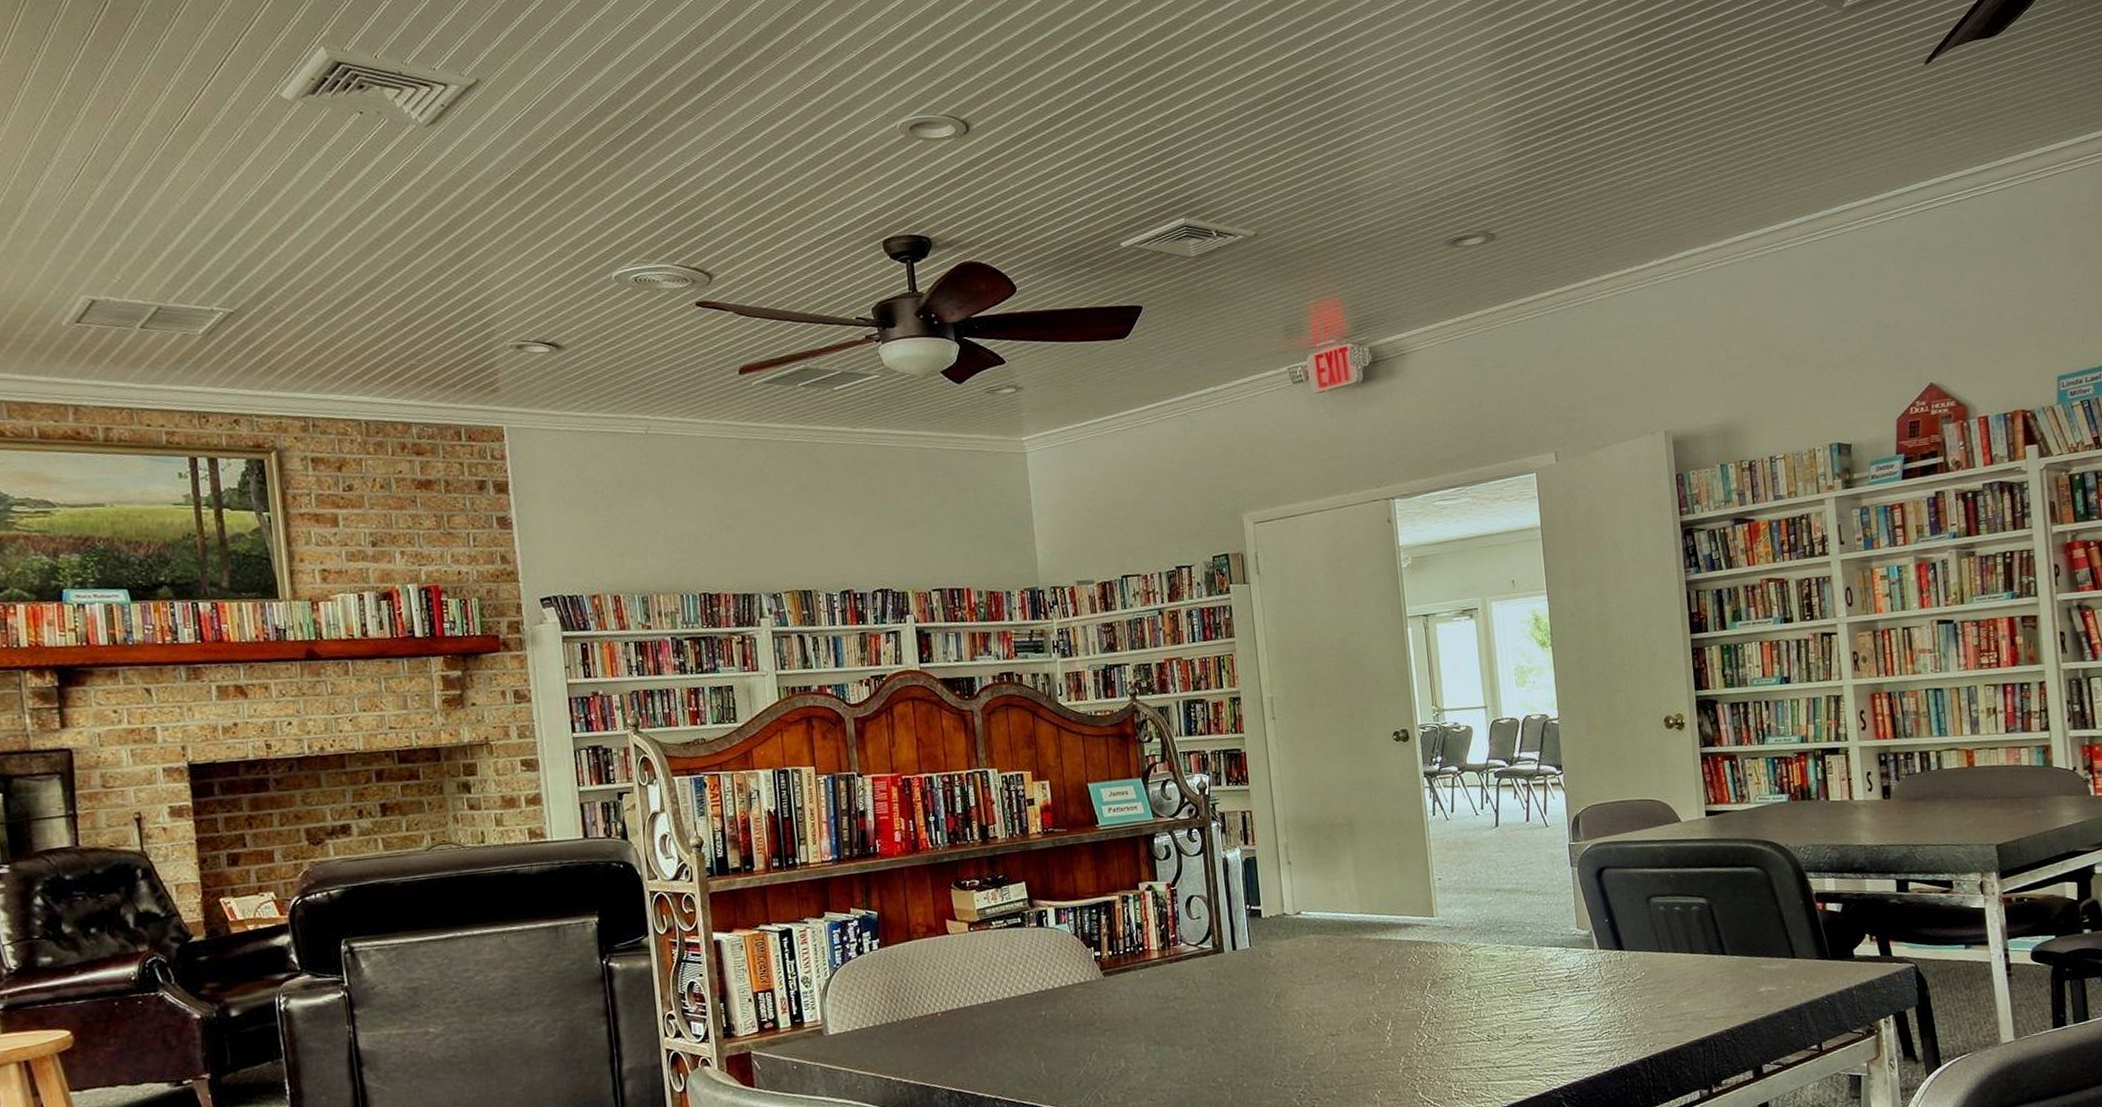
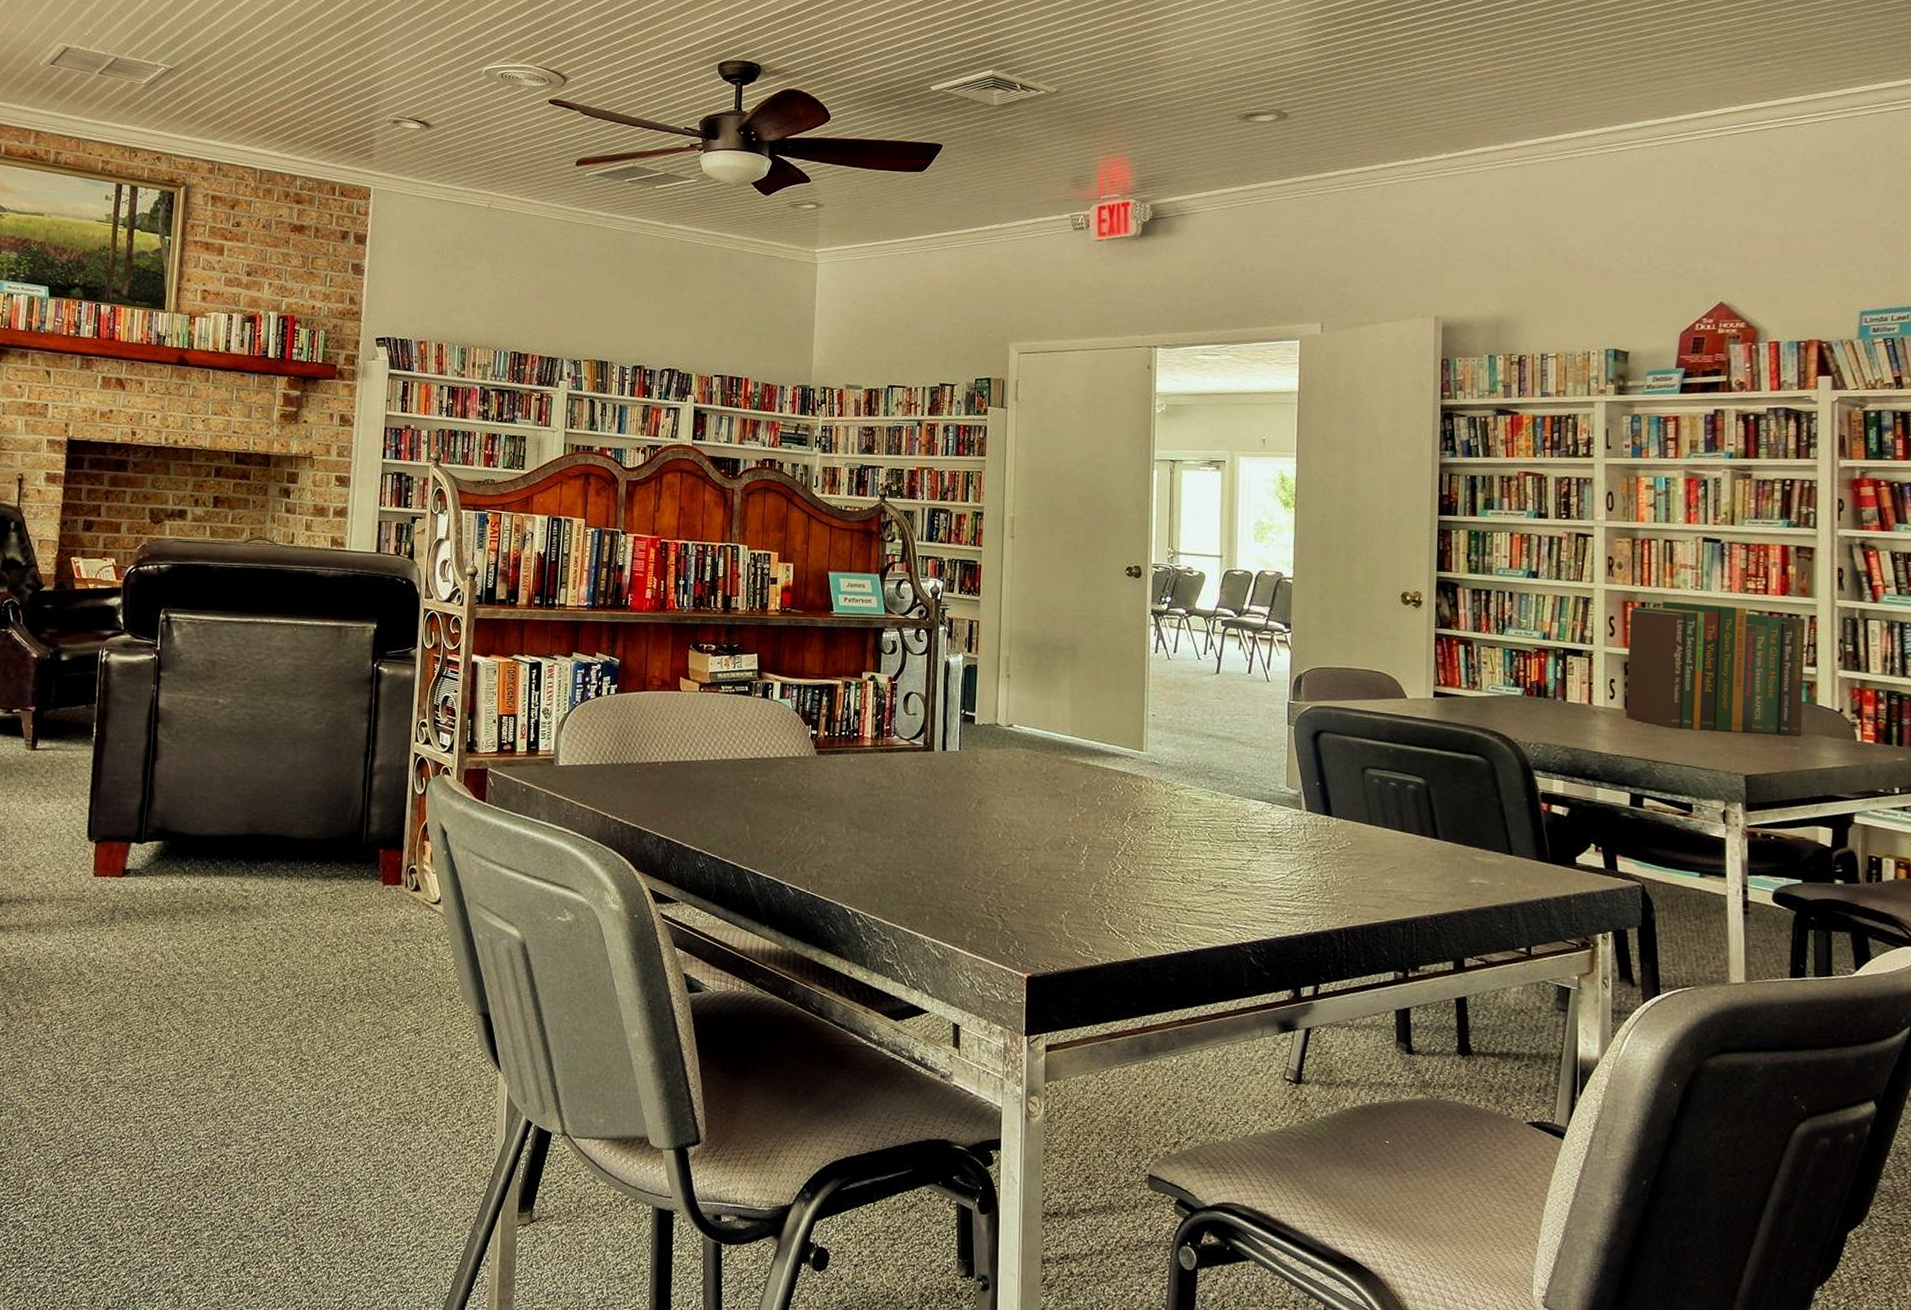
books: none [1878,683,2042,811] -> present [1626,601,1806,736]

